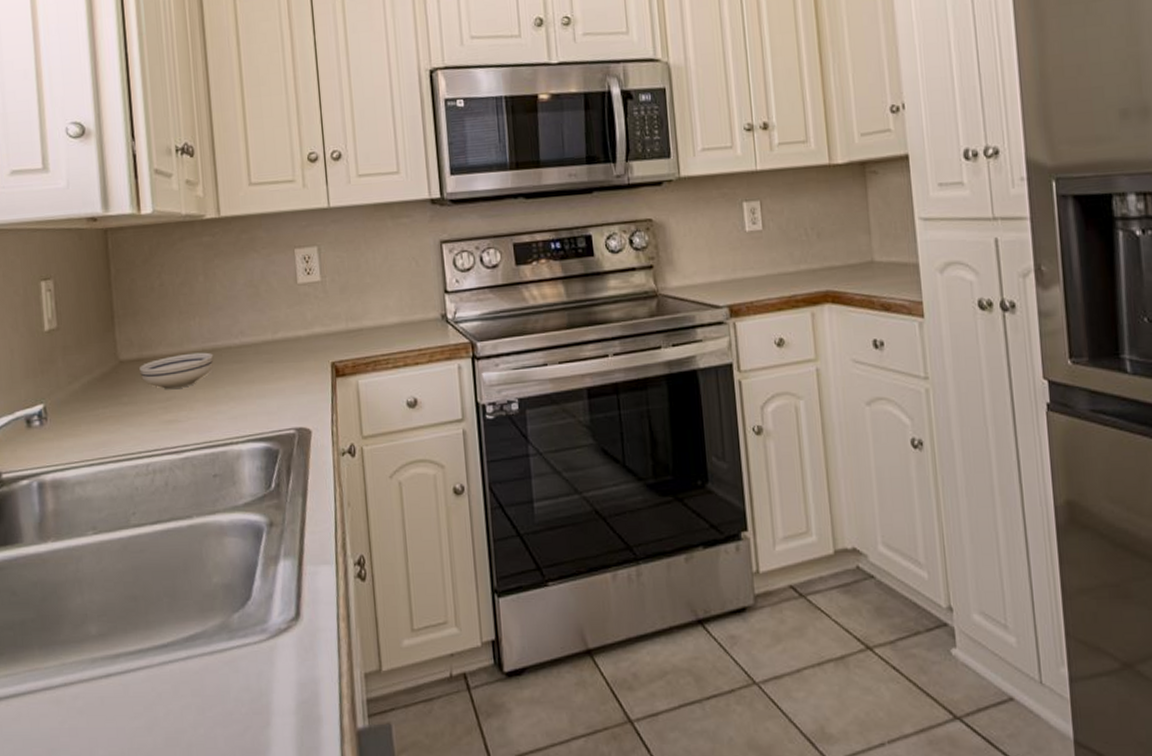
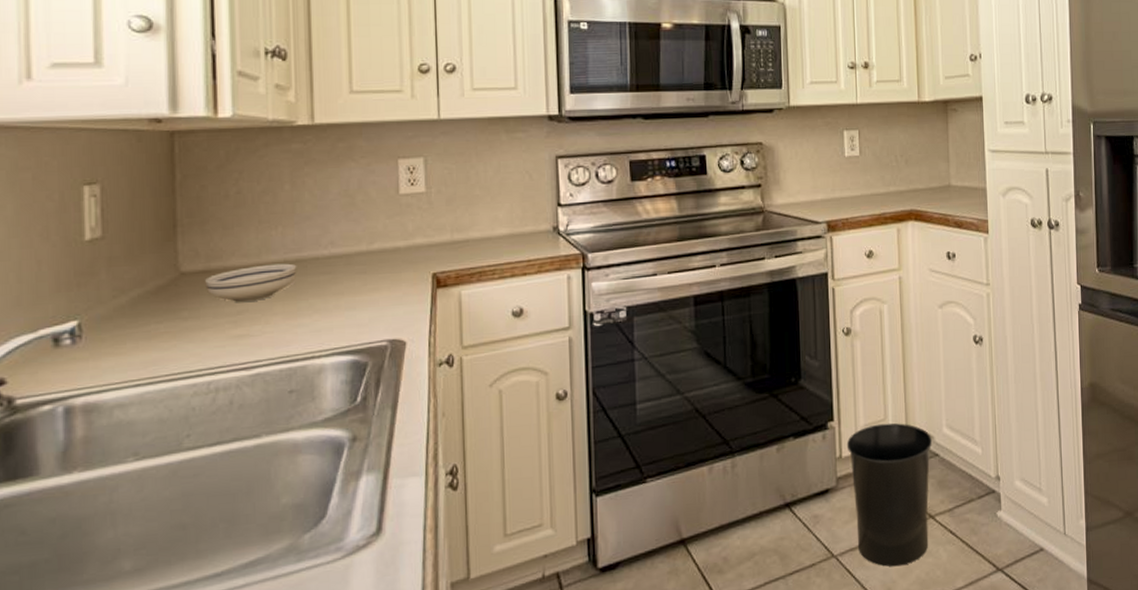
waste bin: none [763,536,868,702] -> present [846,422,933,567]

